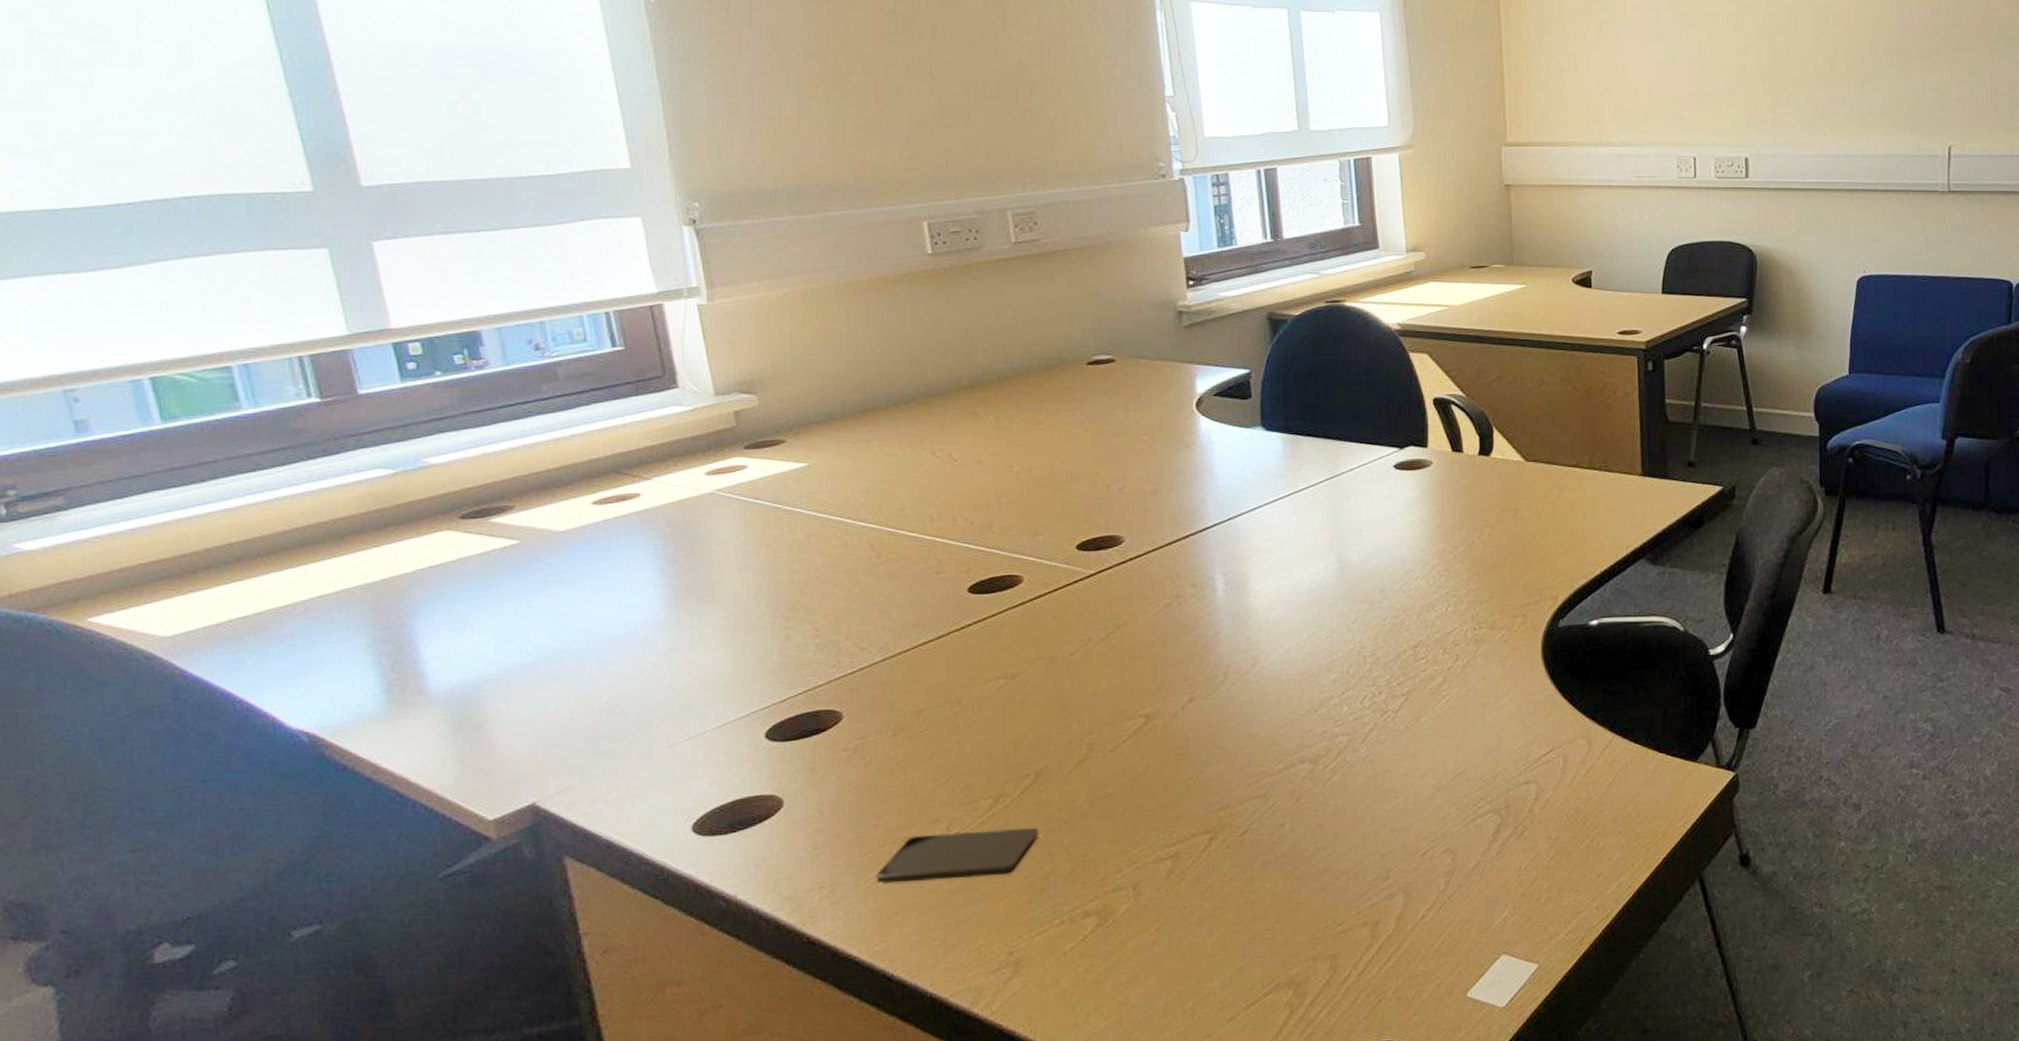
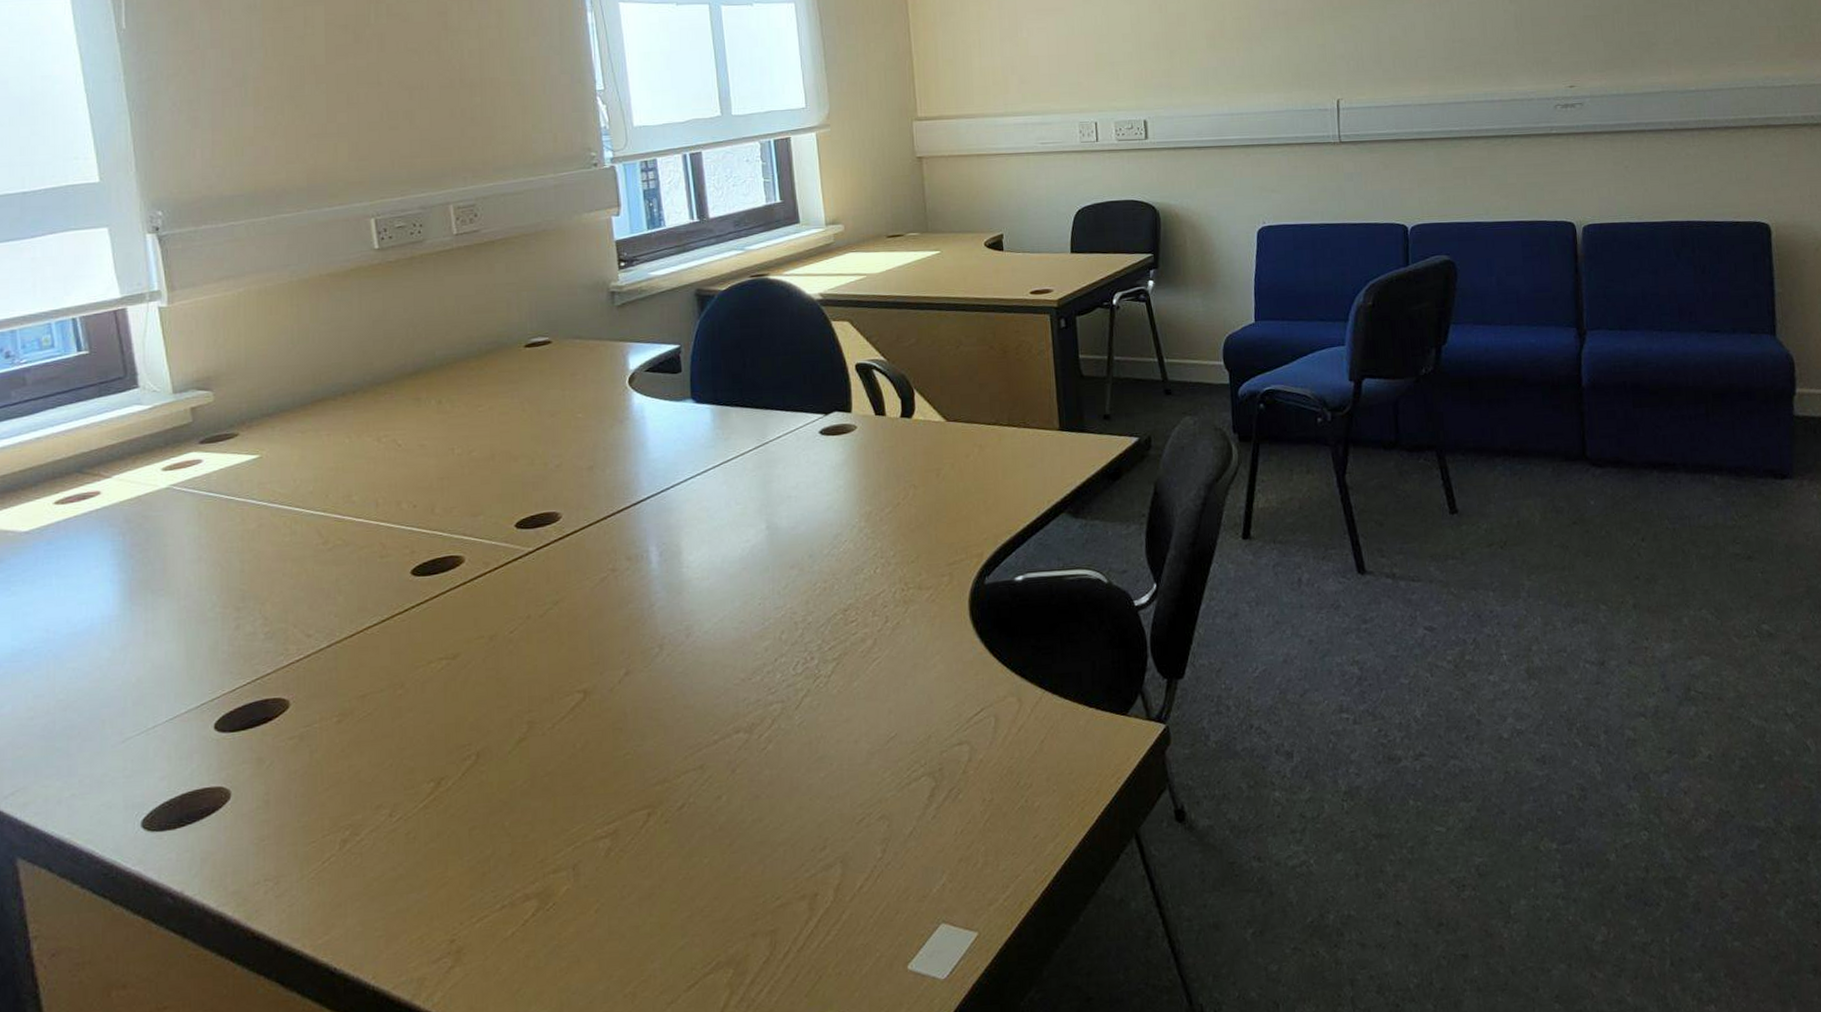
phone: present [876,827,1039,884] -> none [320,809,480,874]

